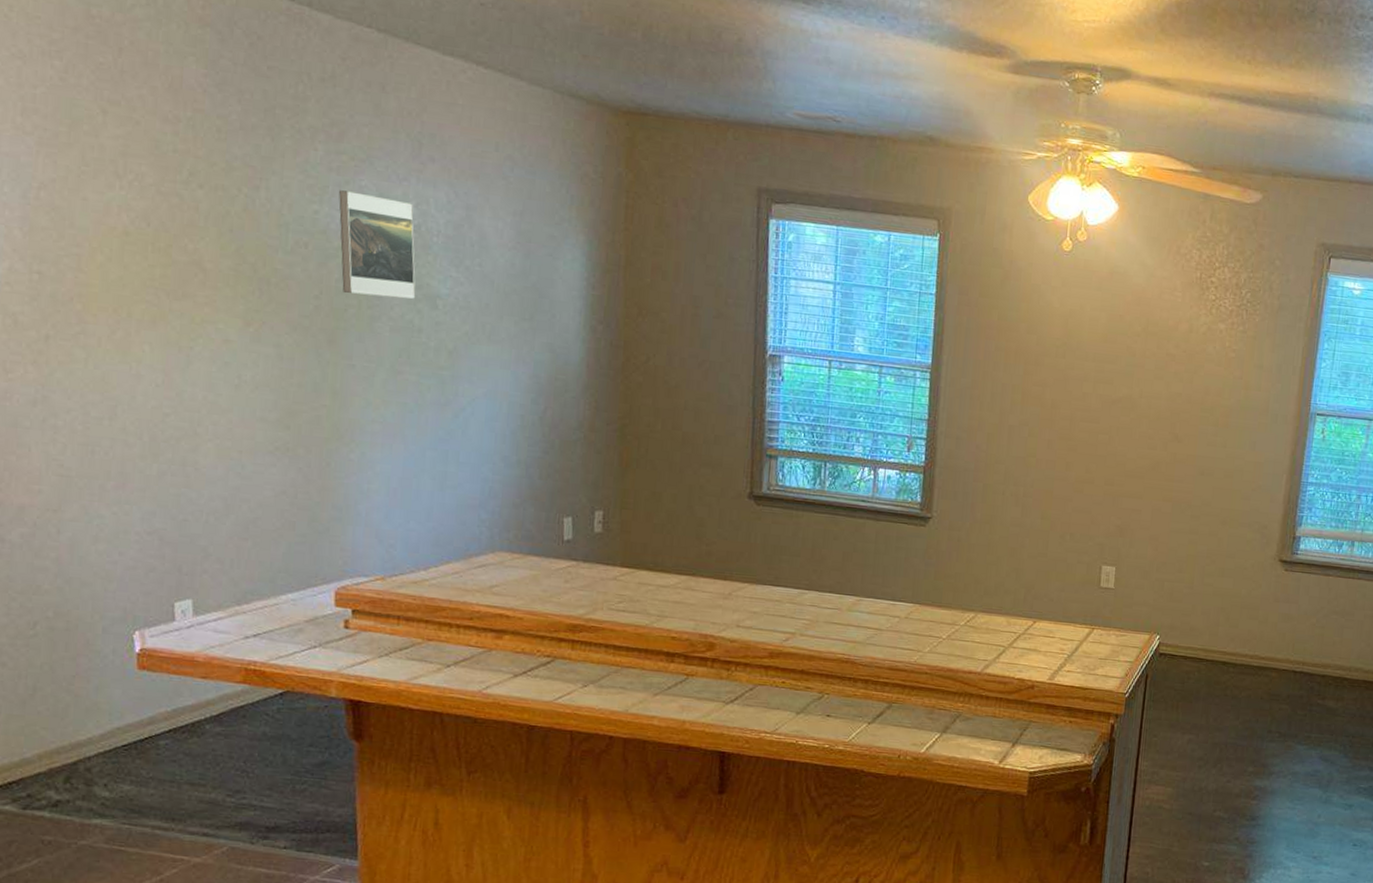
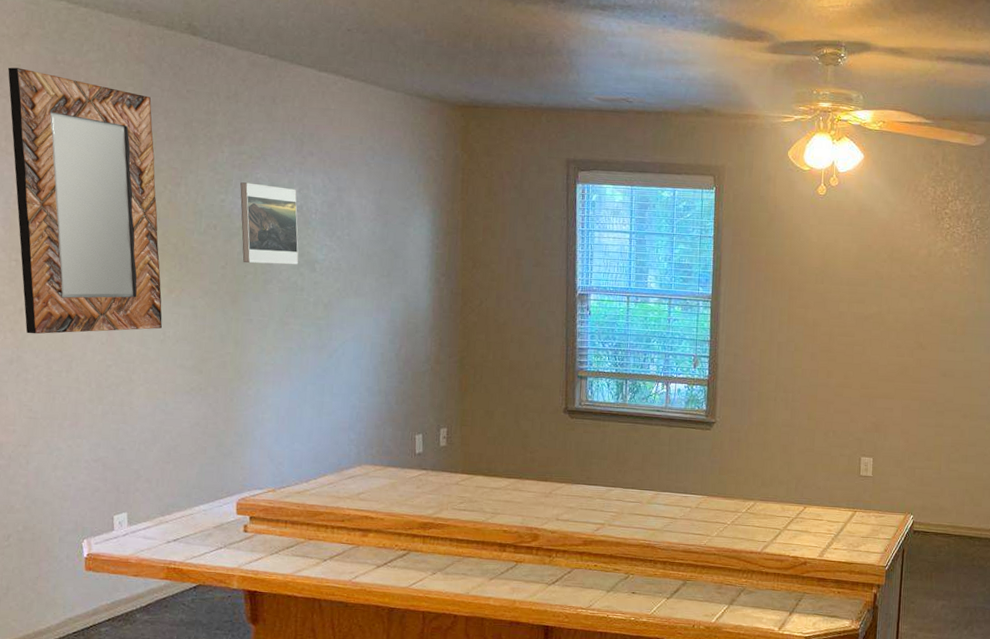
home mirror: none [23,19,237,371] -> present [8,67,162,334]

